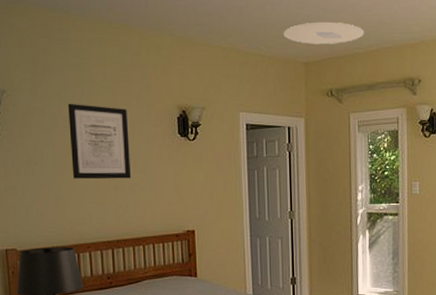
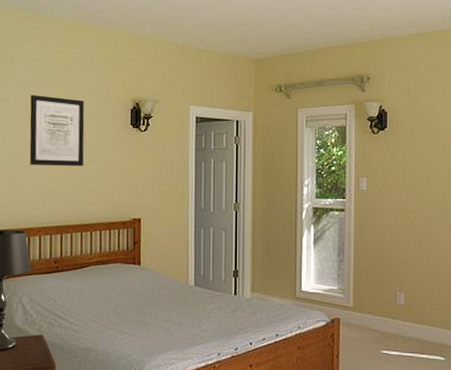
ceiling light: present [284,21,364,45] -> none [236,21,314,43]

